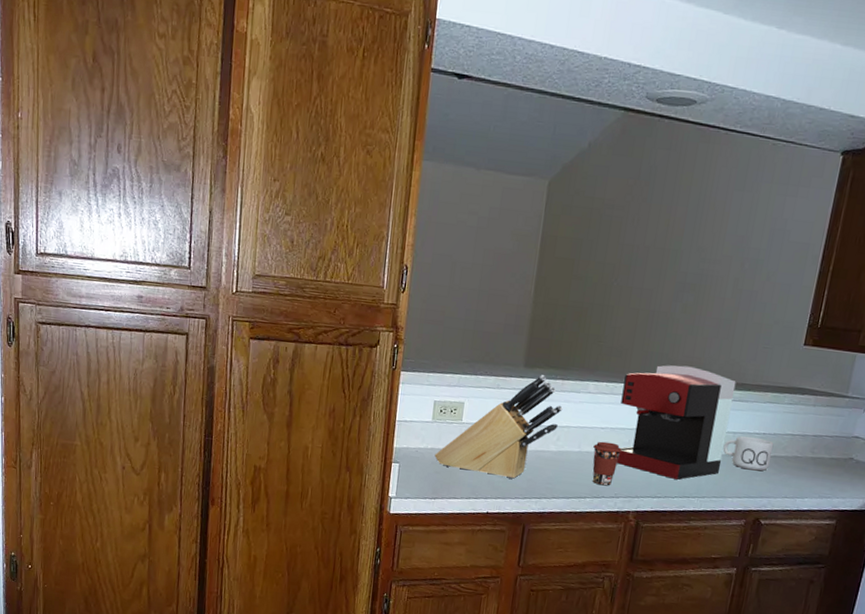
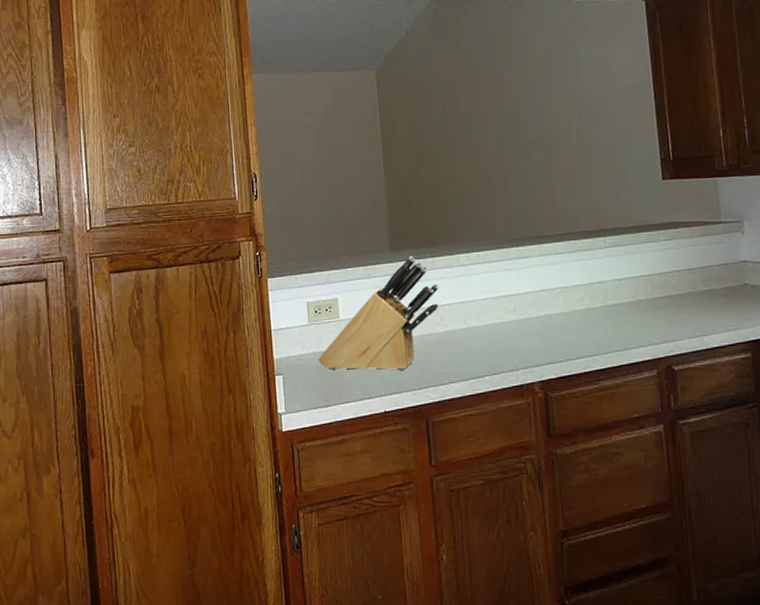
coffee cup: present [592,441,622,486] -> none [479,312,510,360]
coffee maker: present [616,365,737,480] -> none [494,220,616,339]
mug: present [723,436,774,471] -> none [612,280,665,316]

